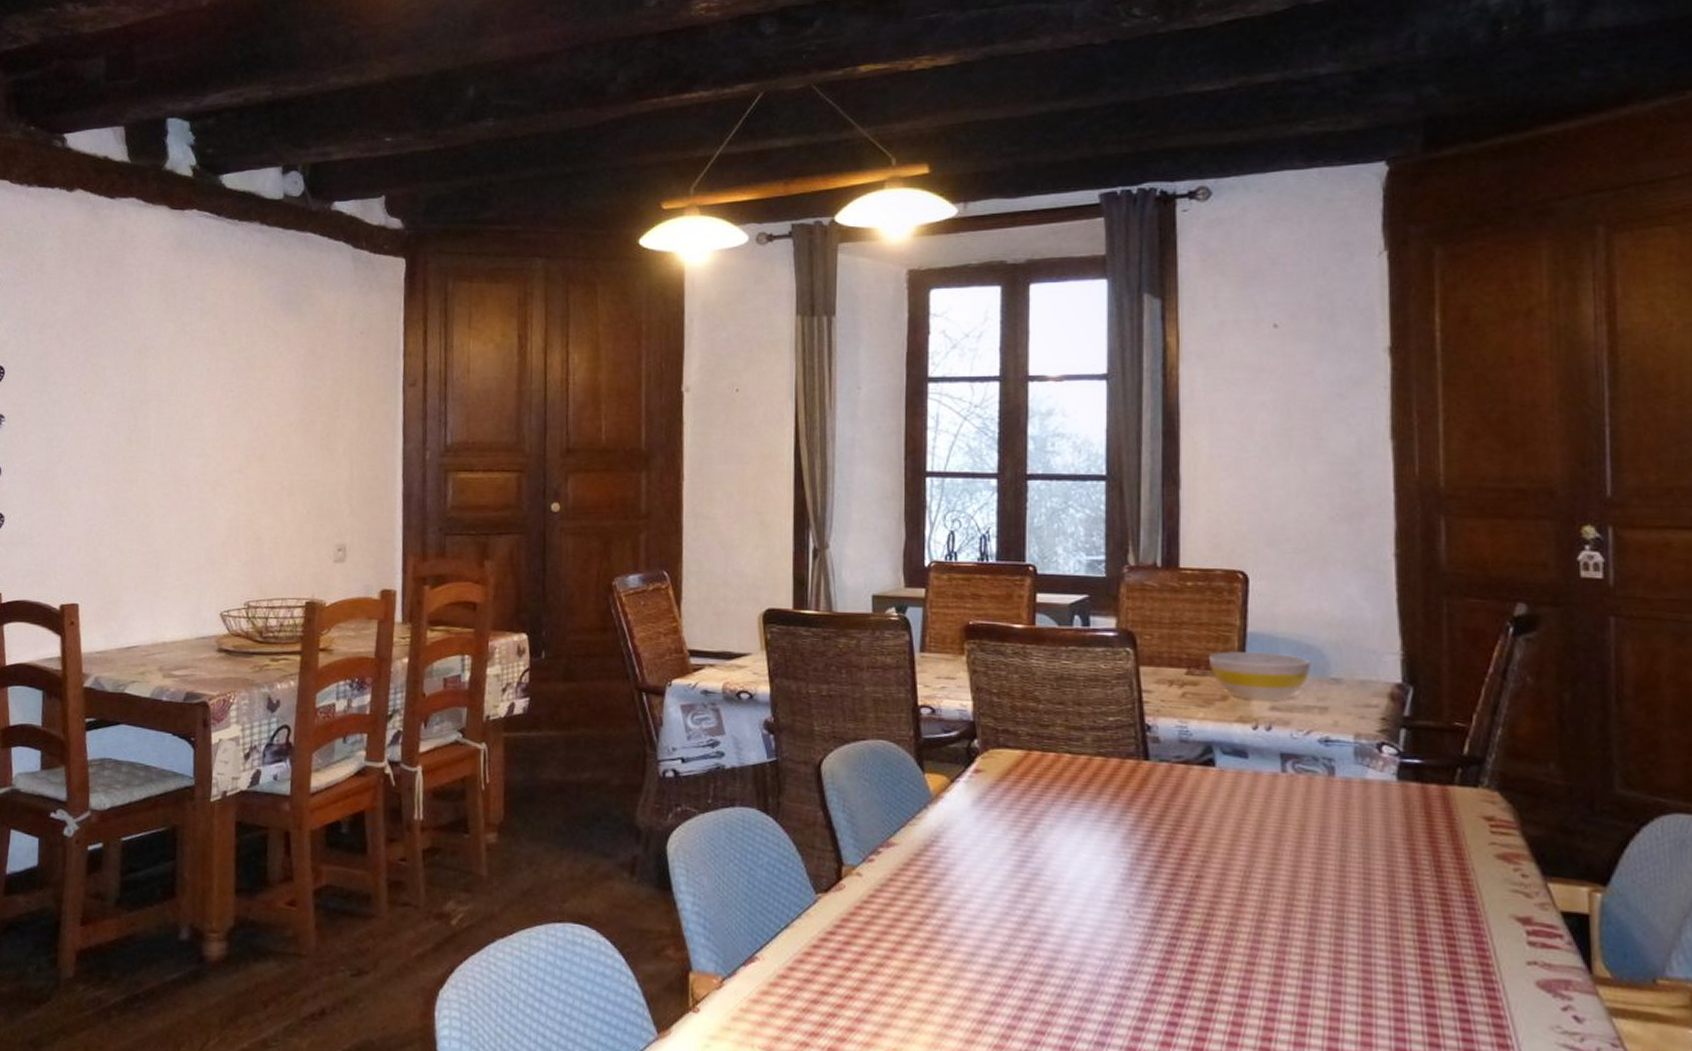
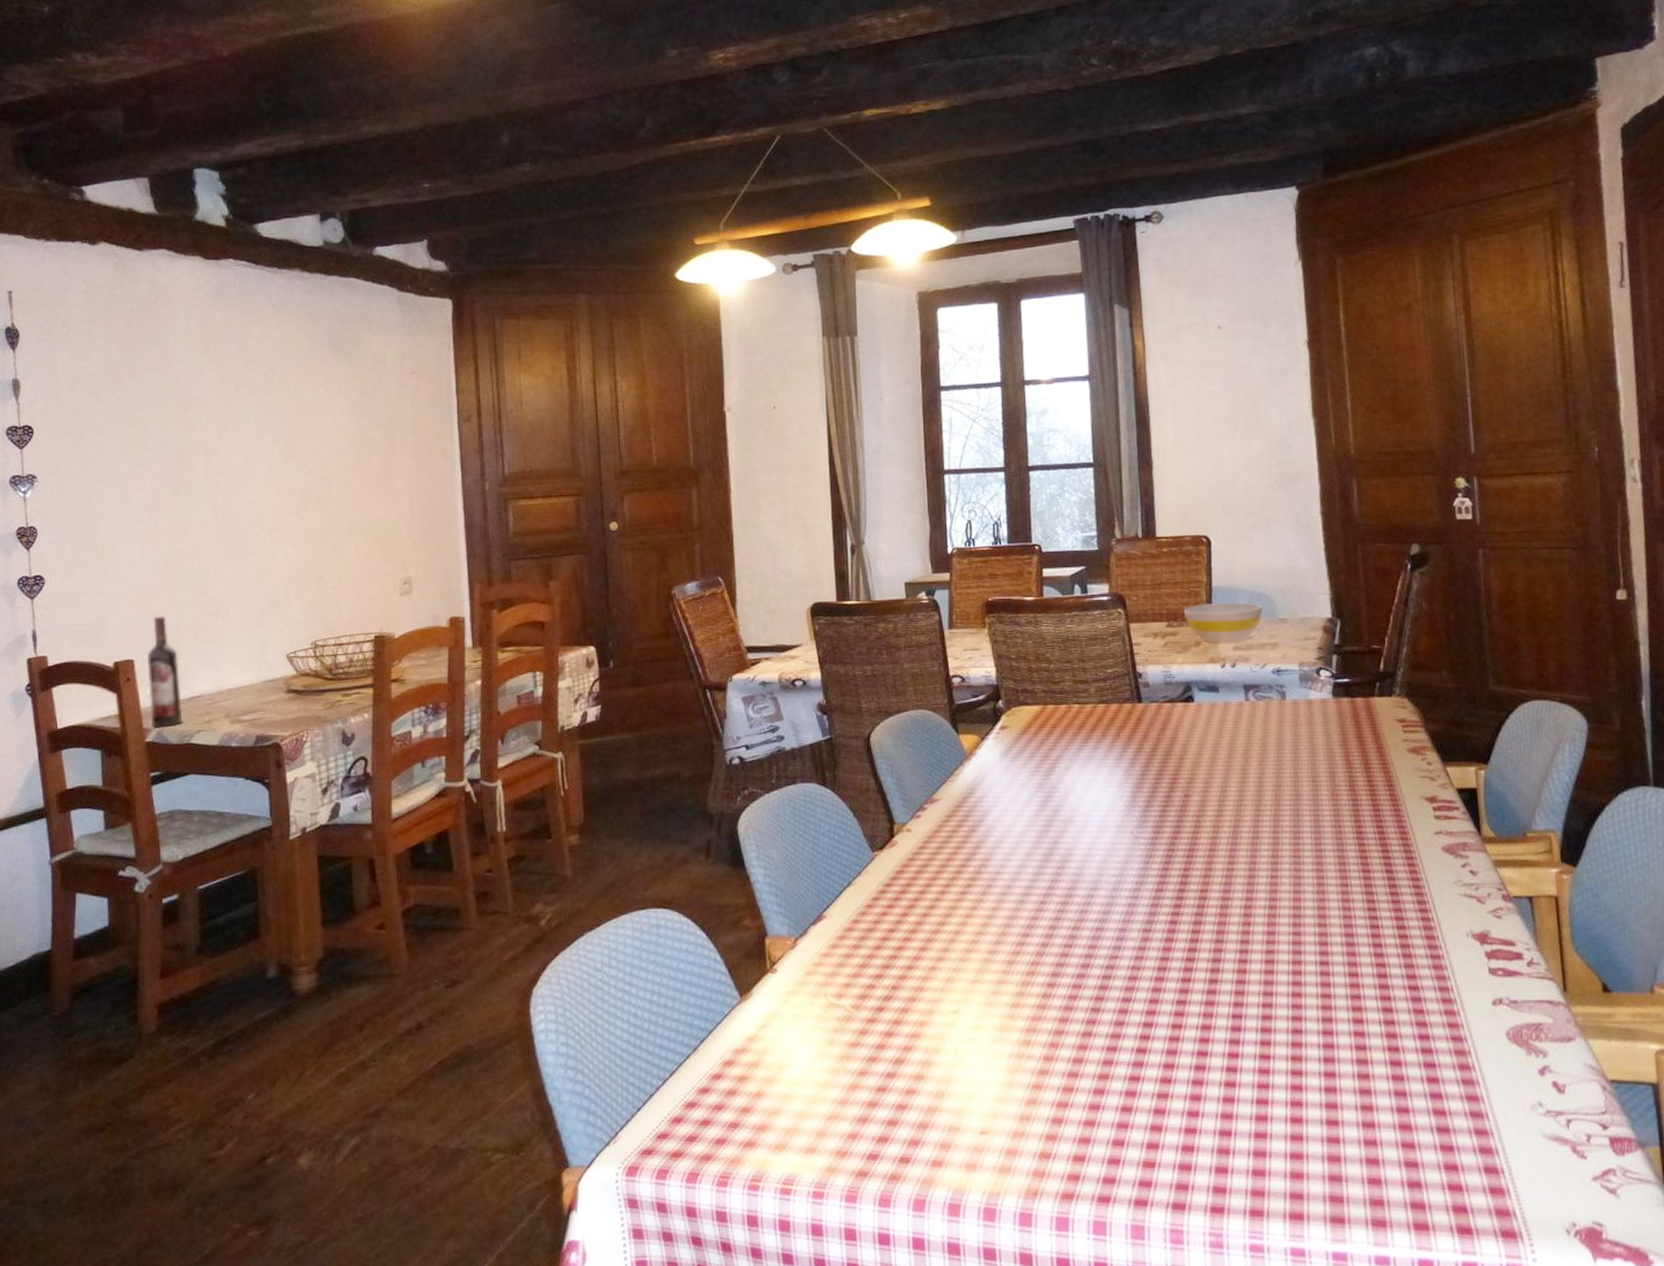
wine bottle: none [89,562,120,676] -> present [146,615,183,729]

